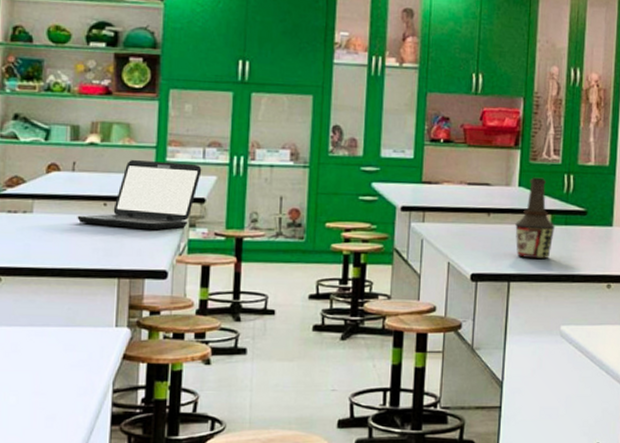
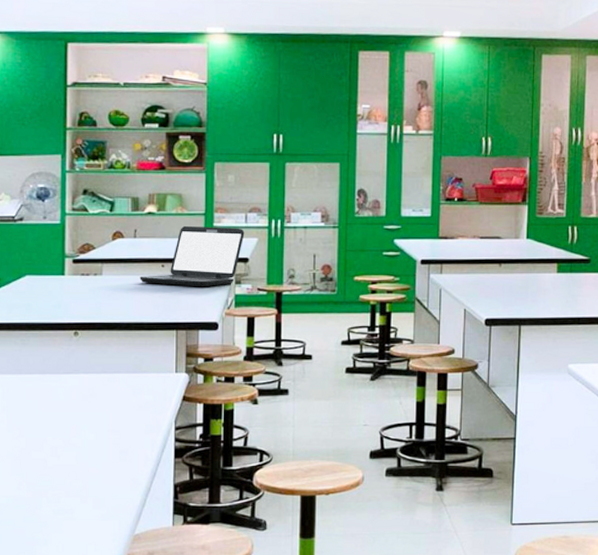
bottle: present [515,177,556,260] -> none [524,230,562,305]

